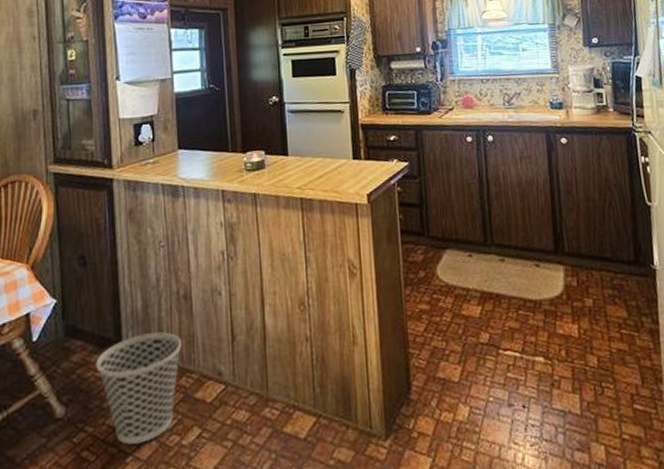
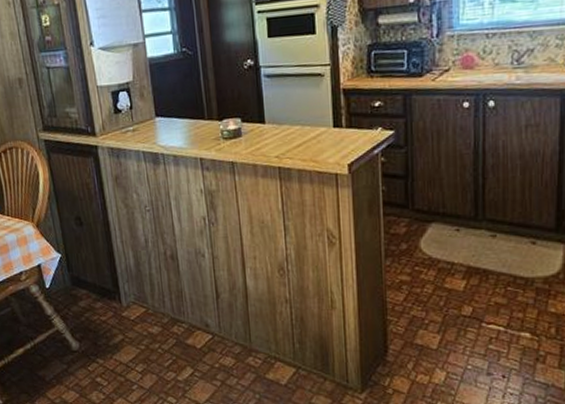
wastebasket: present [96,332,181,445] -> none [99,287,172,376]

